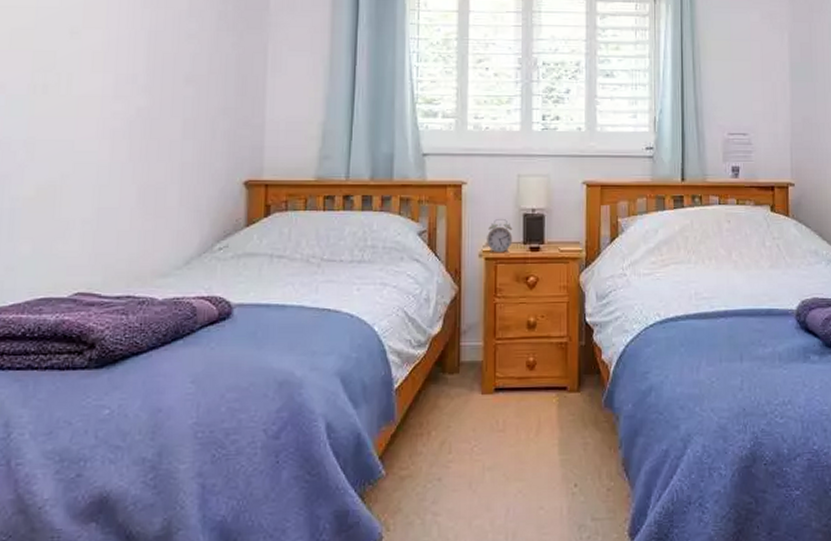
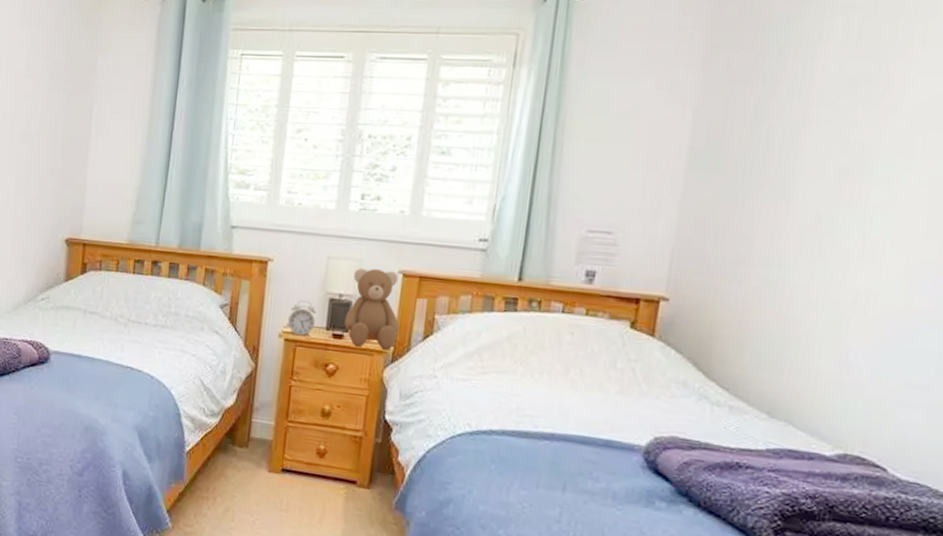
teddy bear: none [540,183,589,257] -> present [344,268,400,350]

